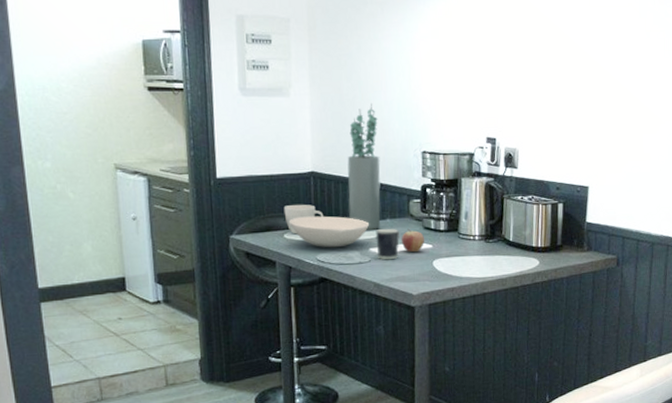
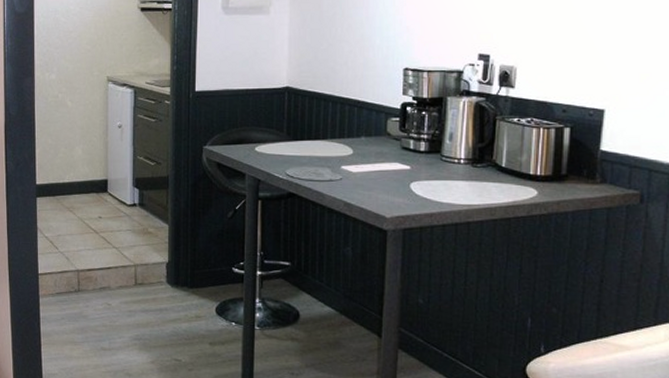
cup: present [283,204,324,235] -> none [256,118,296,148]
bowl: present [289,216,370,248] -> none [261,131,343,164]
vase: present [347,103,381,231] -> none [322,20,358,148]
mug: present [375,228,400,260] -> none [349,146,374,179]
fruit: present [402,228,425,253] -> none [377,147,403,173]

